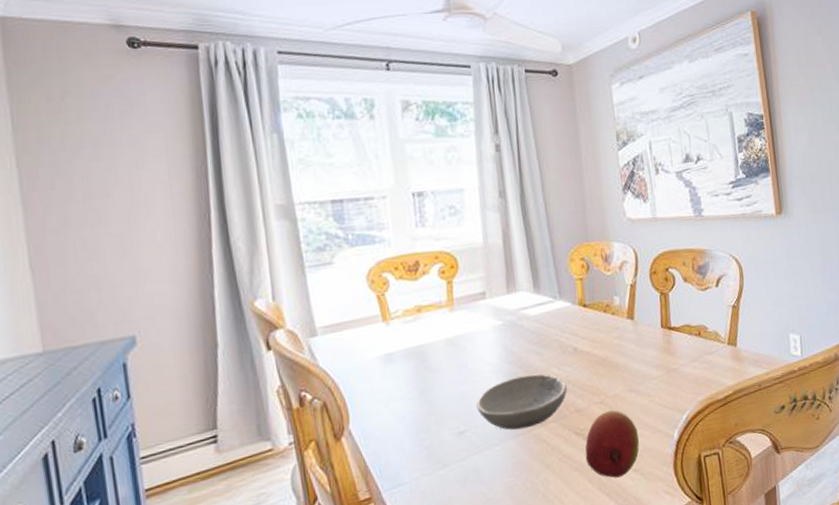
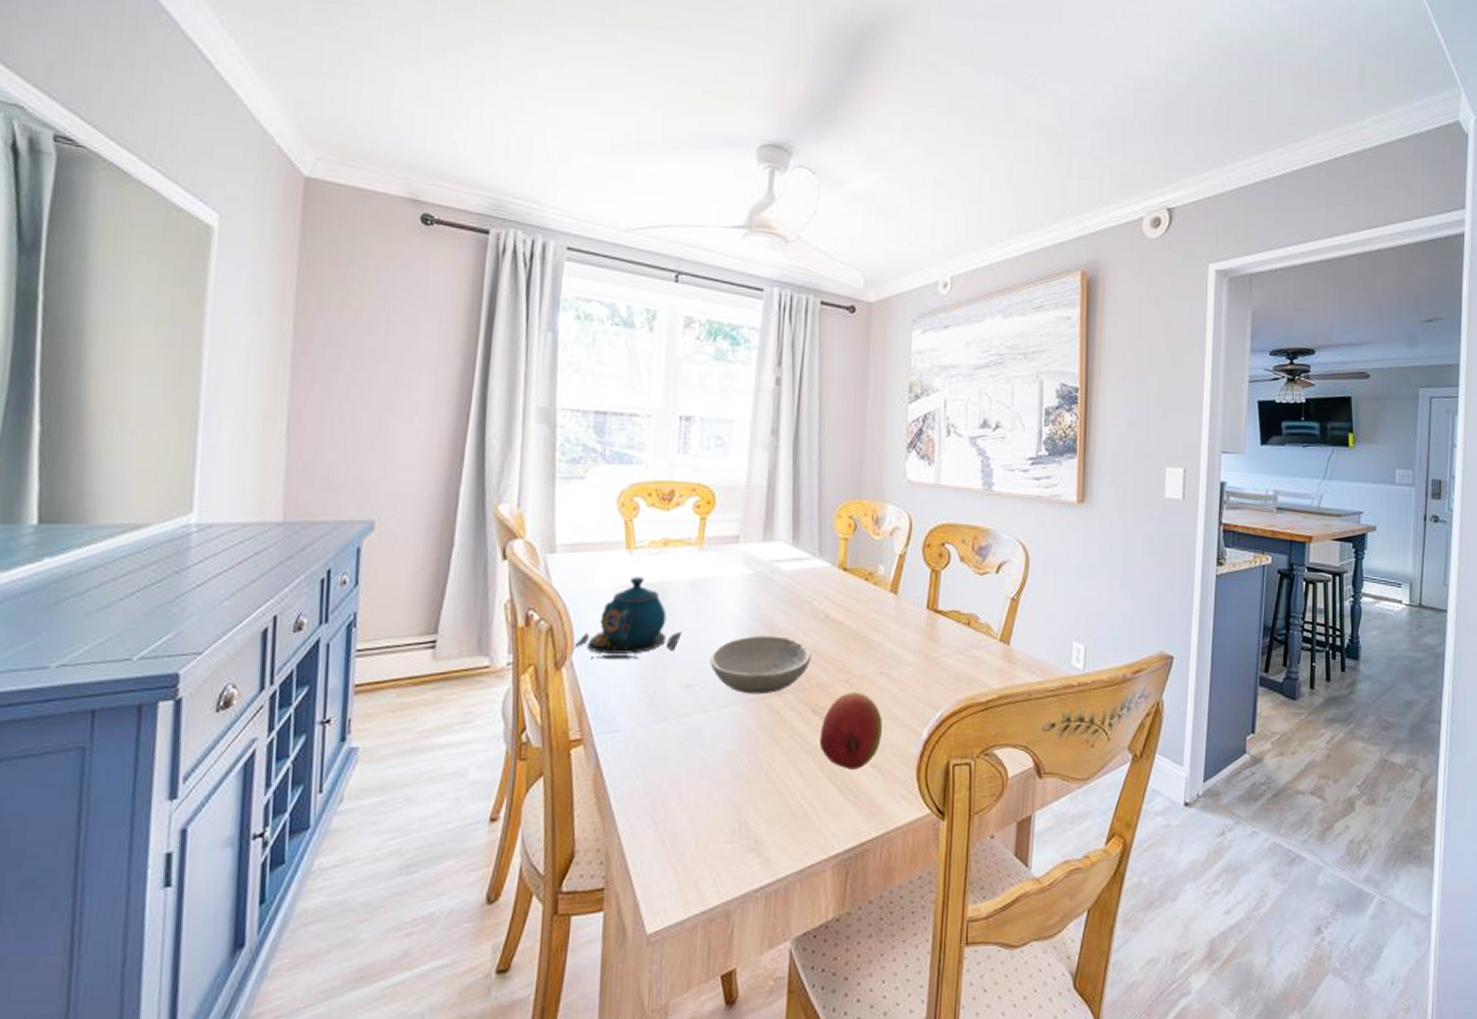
teapot: none [349,343,447,425] -> present [574,576,682,660]

